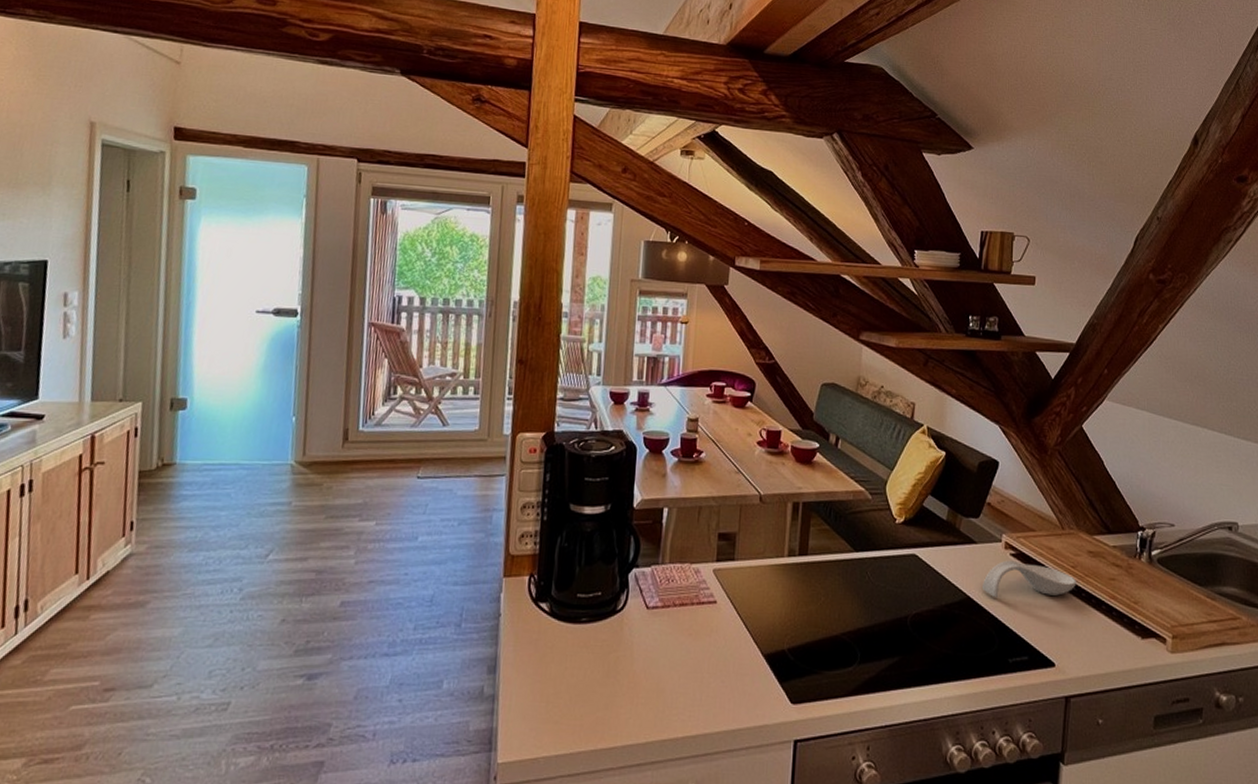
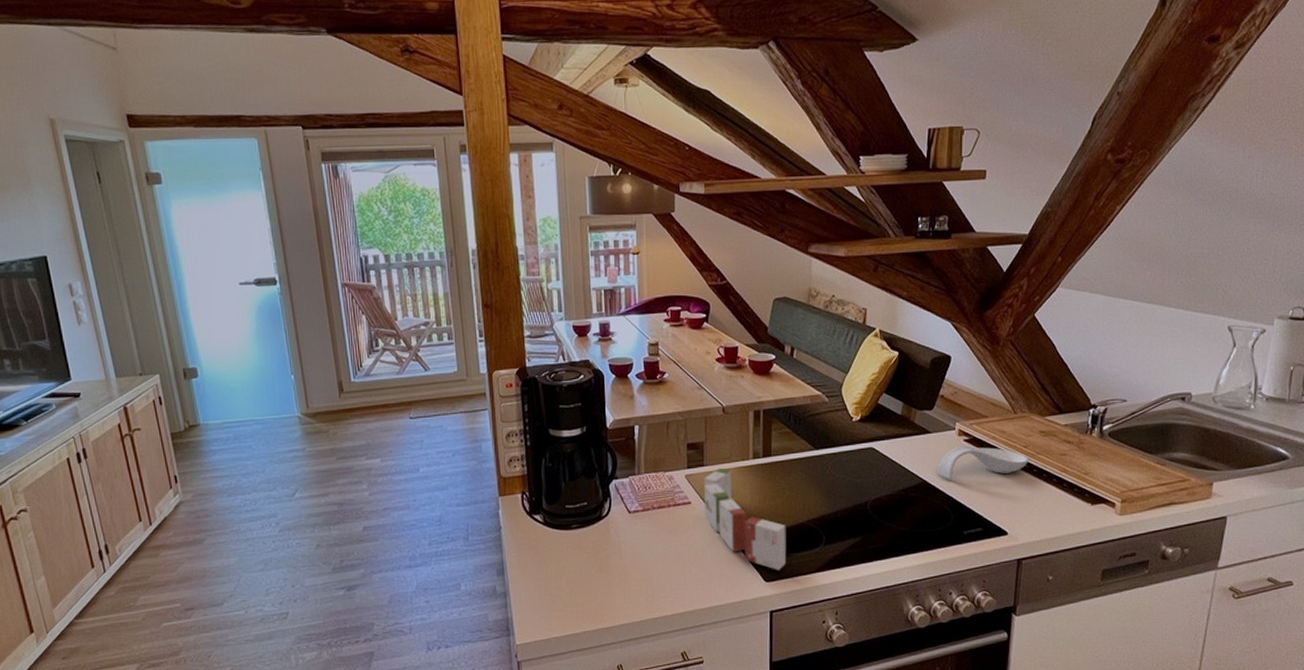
tea box: none [729,565,819,690] -> present [704,469,787,570]

